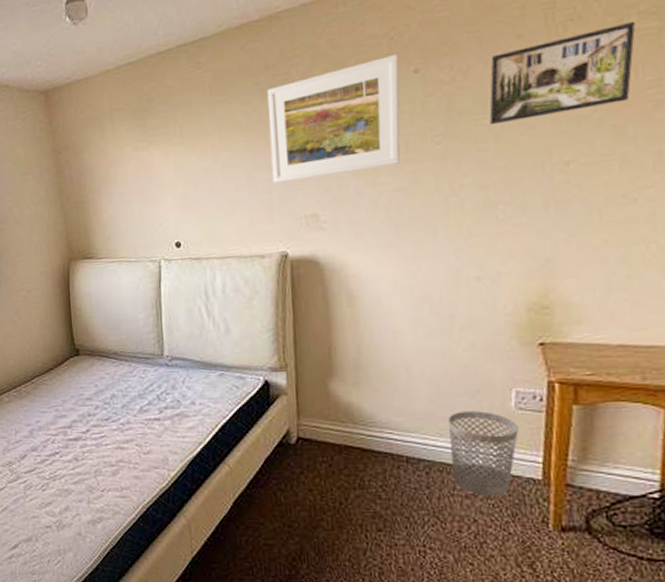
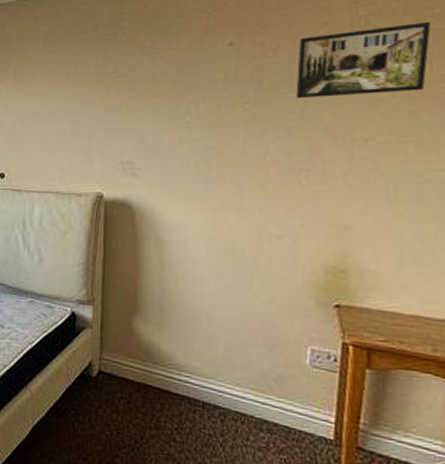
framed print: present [267,54,400,183] -> none [95,28,216,129]
wastebasket: present [447,411,519,497] -> none [244,363,313,452]

